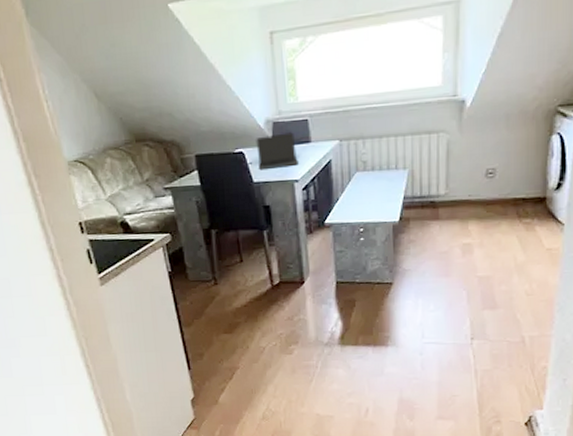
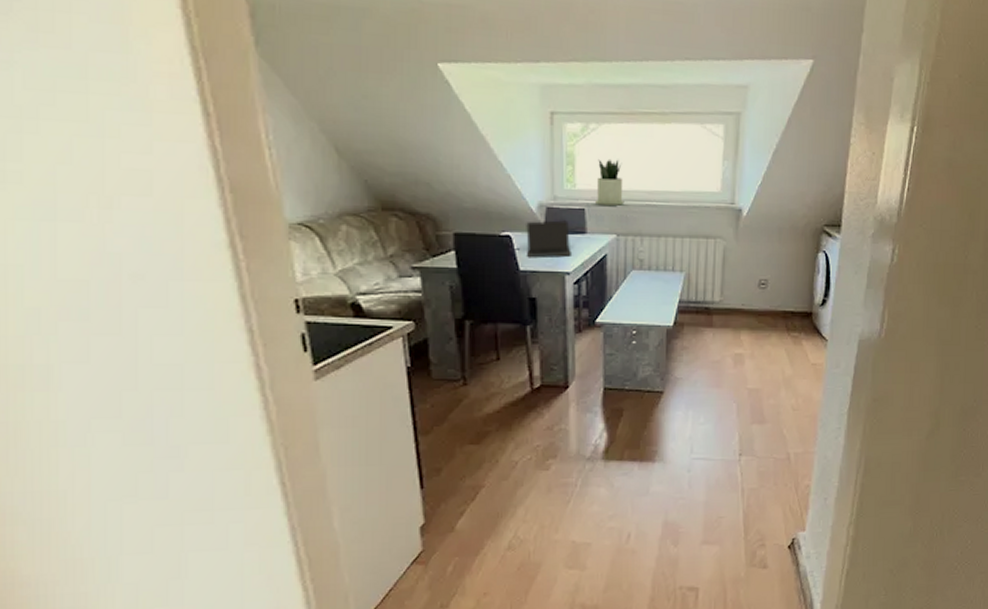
planter: none [316,67,345,115] -> present [594,159,625,207]

